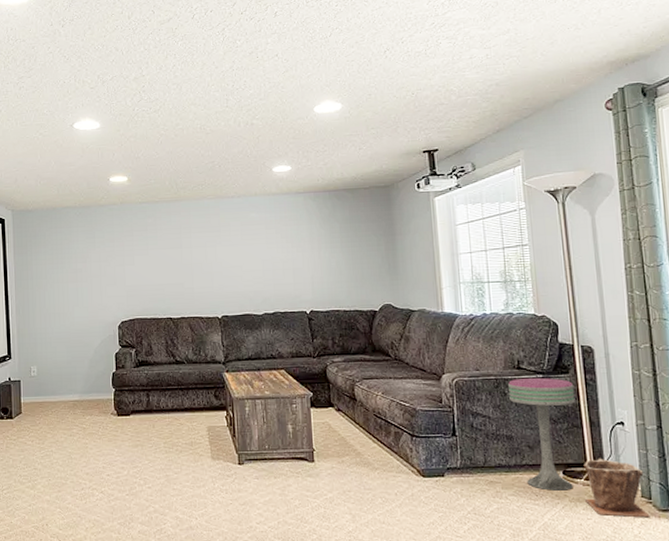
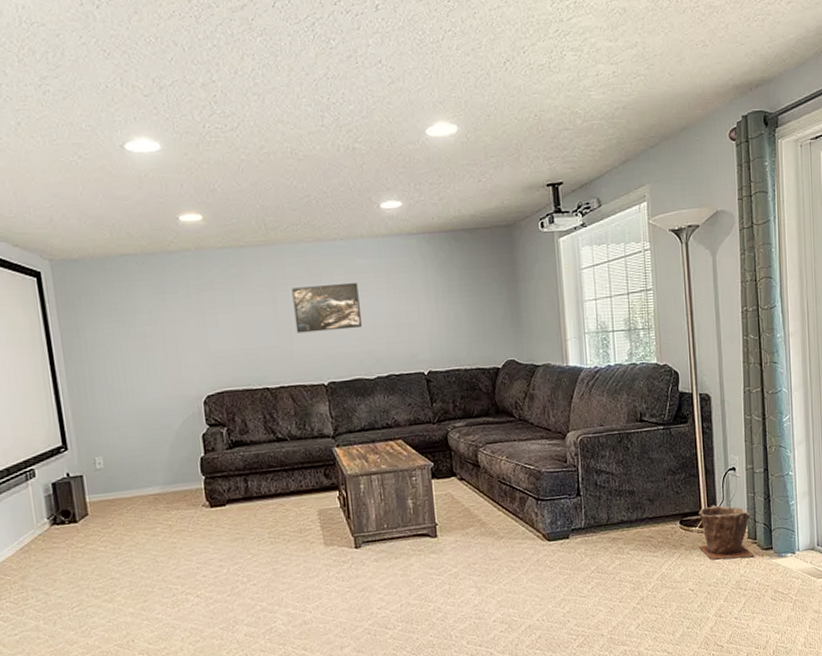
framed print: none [195,232,252,274] -> present [292,282,362,334]
bar stool: present [507,377,576,491] -> none [630,428,693,542]

